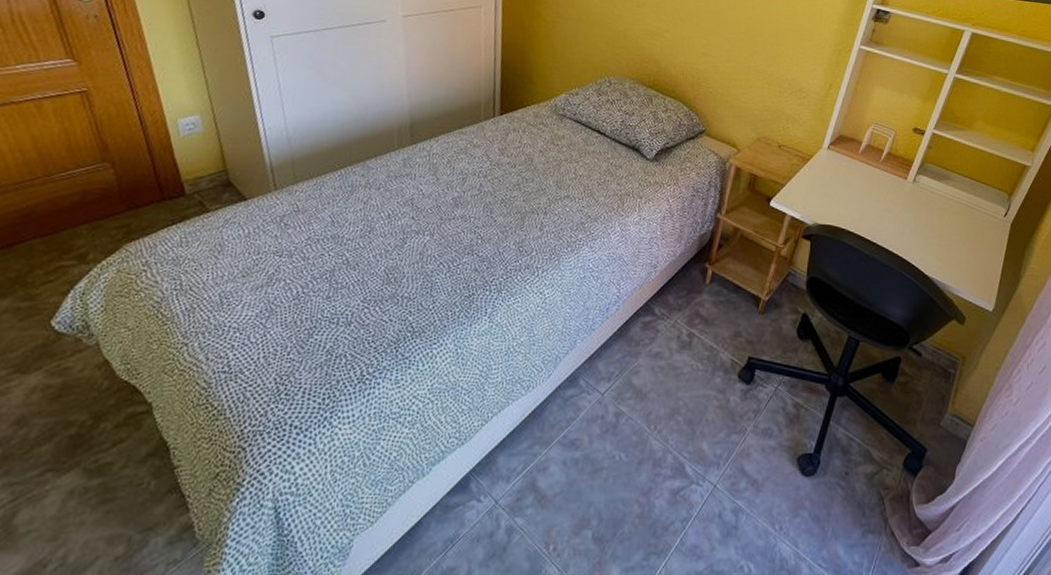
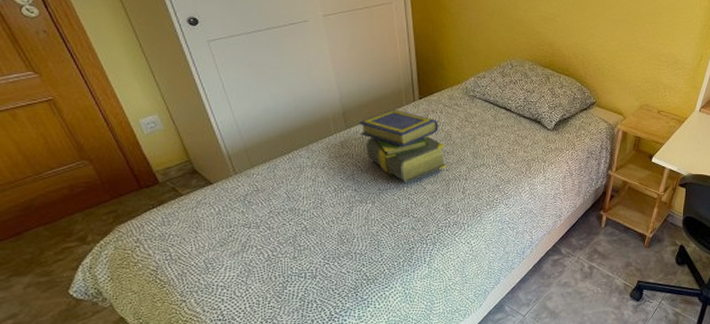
stack of books: none [426,124,525,214] -> present [358,109,447,183]

